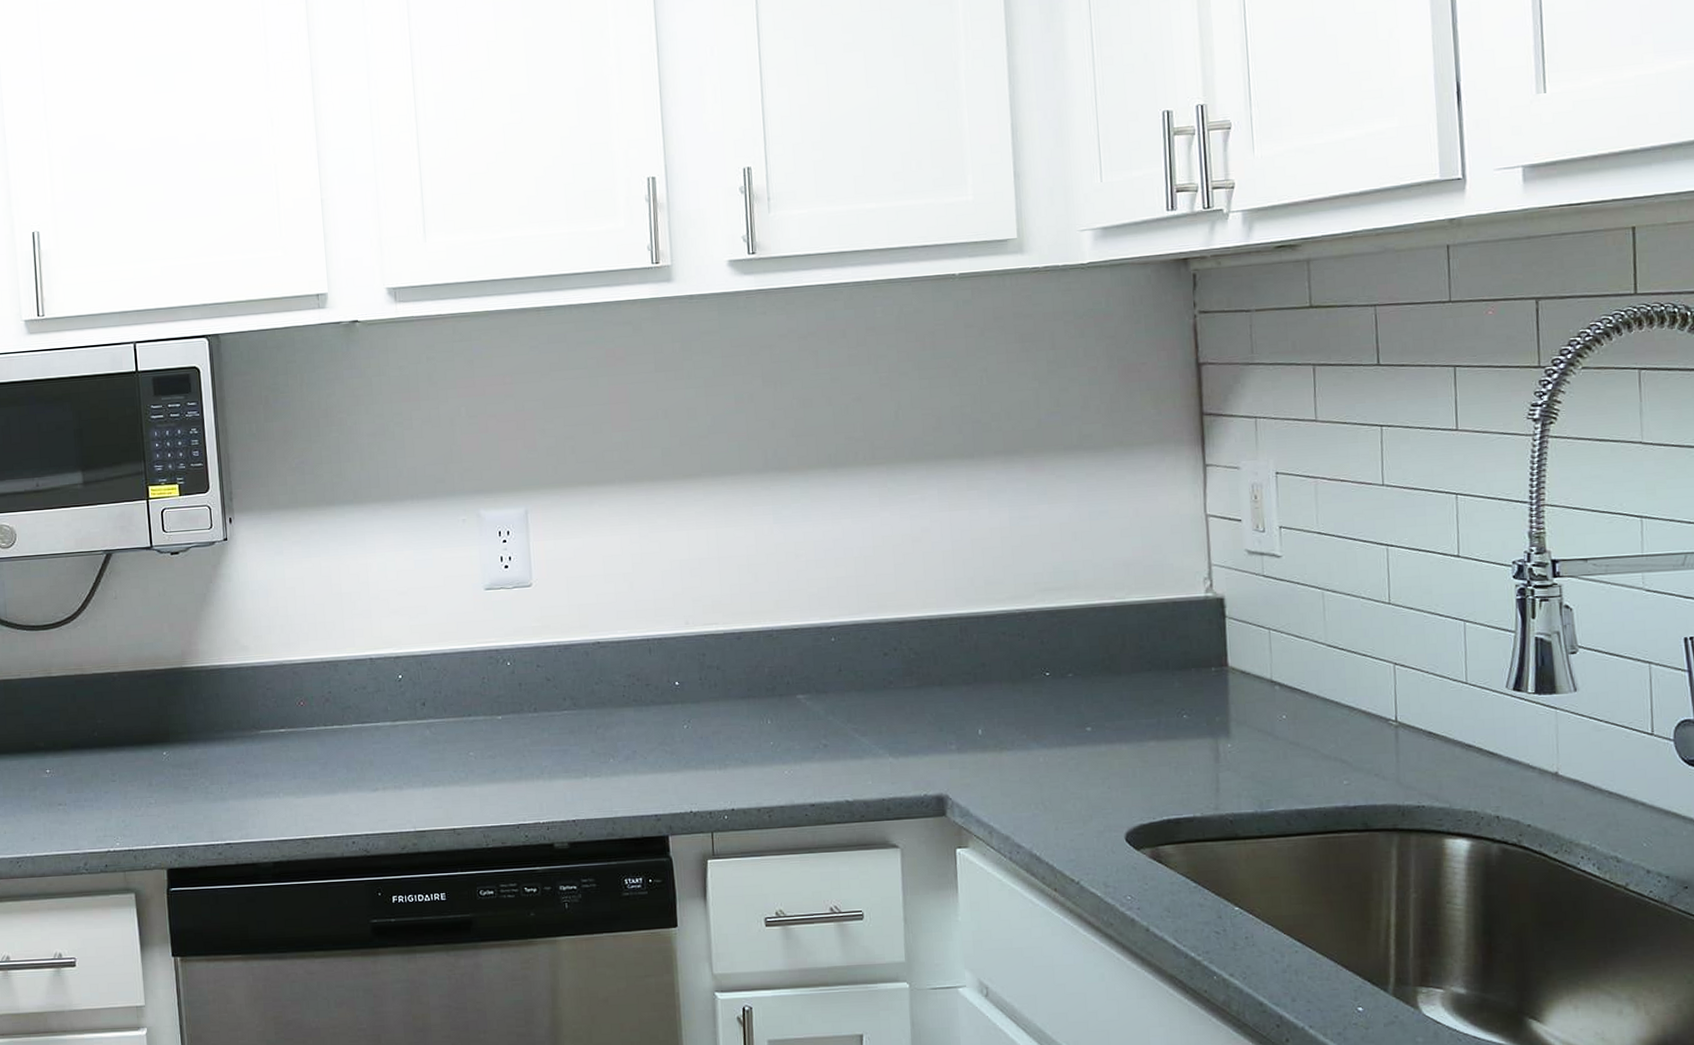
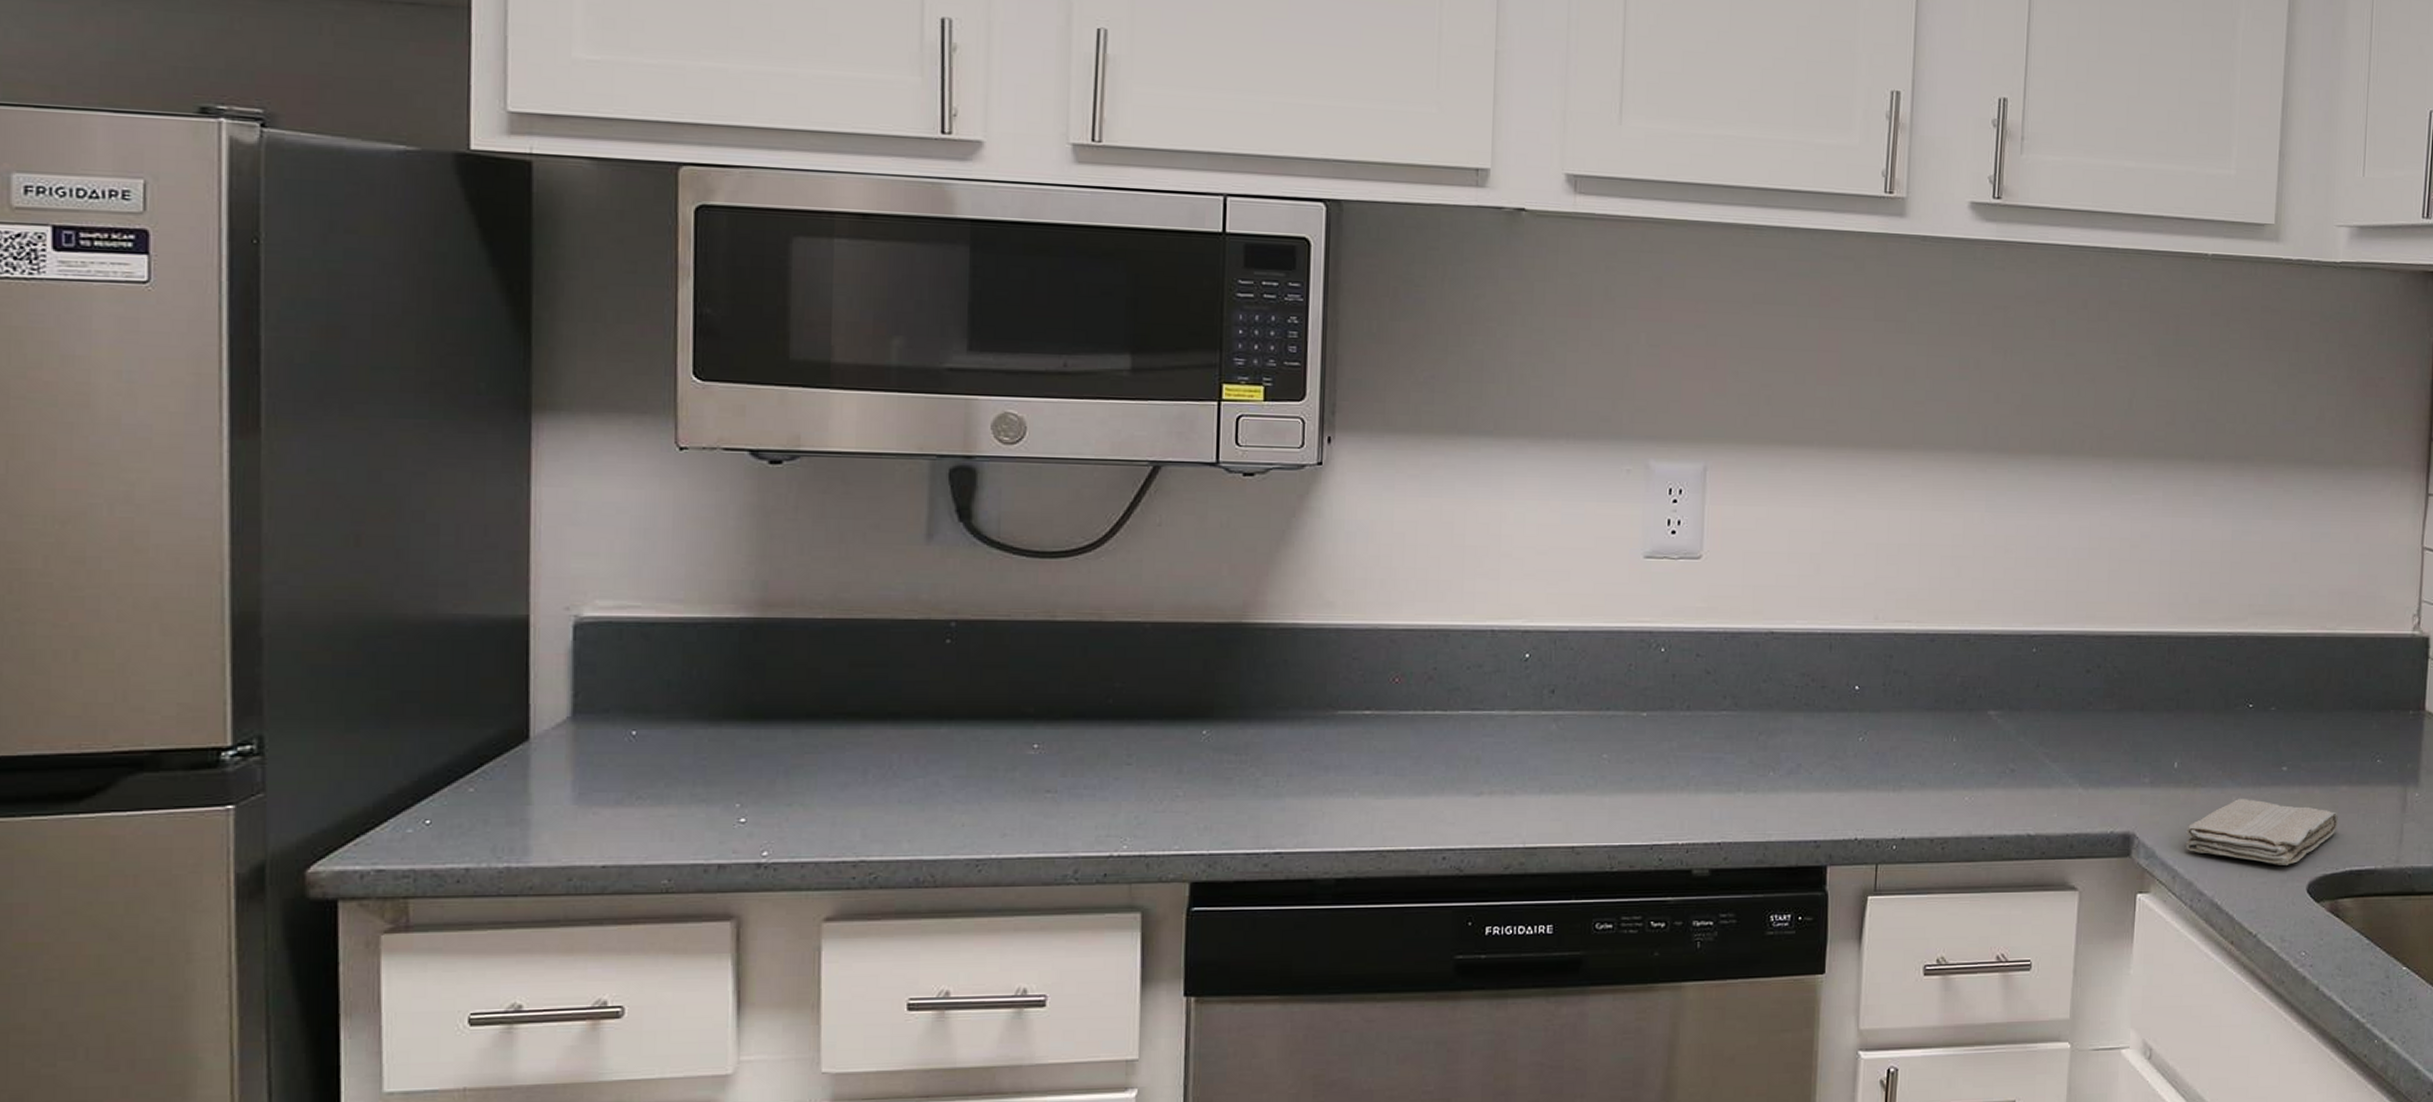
washcloth: none [996,758,1150,818] -> present [2185,799,2338,865]

